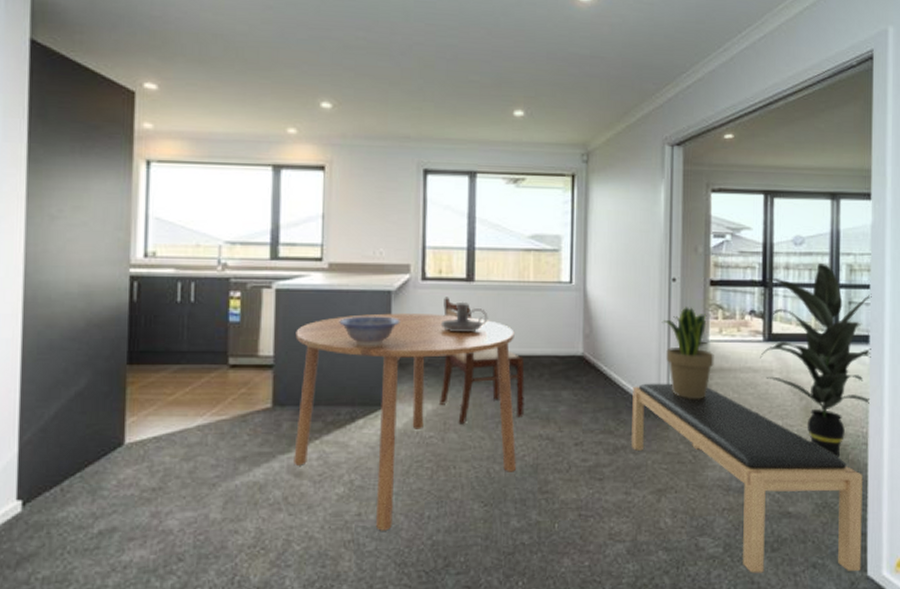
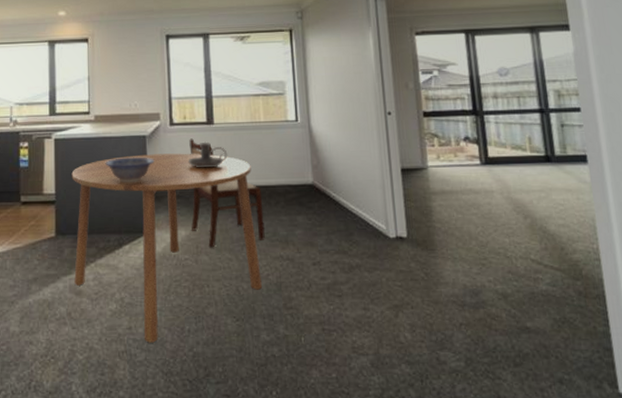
bench: present [631,383,862,573] -> none [361,206,612,388]
potted plant: present [661,307,714,399] -> none [382,137,436,221]
indoor plant: present [760,264,872,457] -> none [476,91,597,273]

